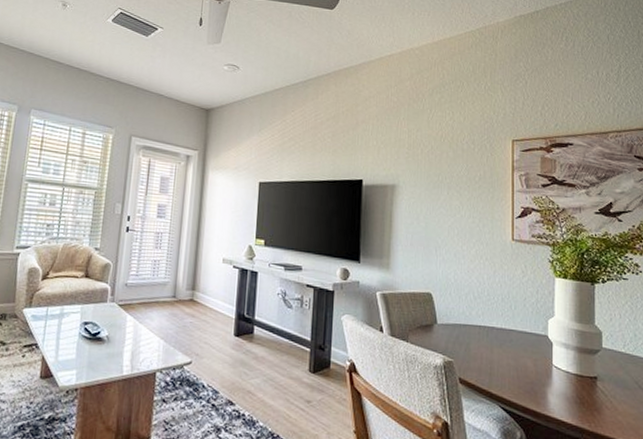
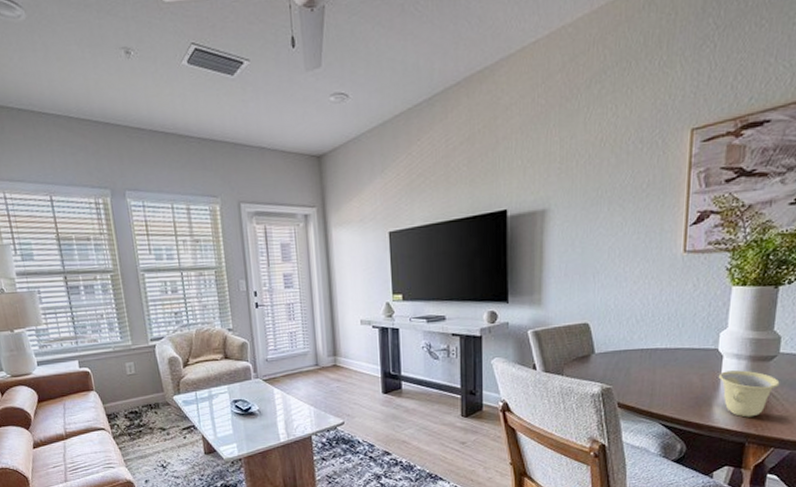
cup: none [550,359,606,411] -> present [718,370,780,418]

